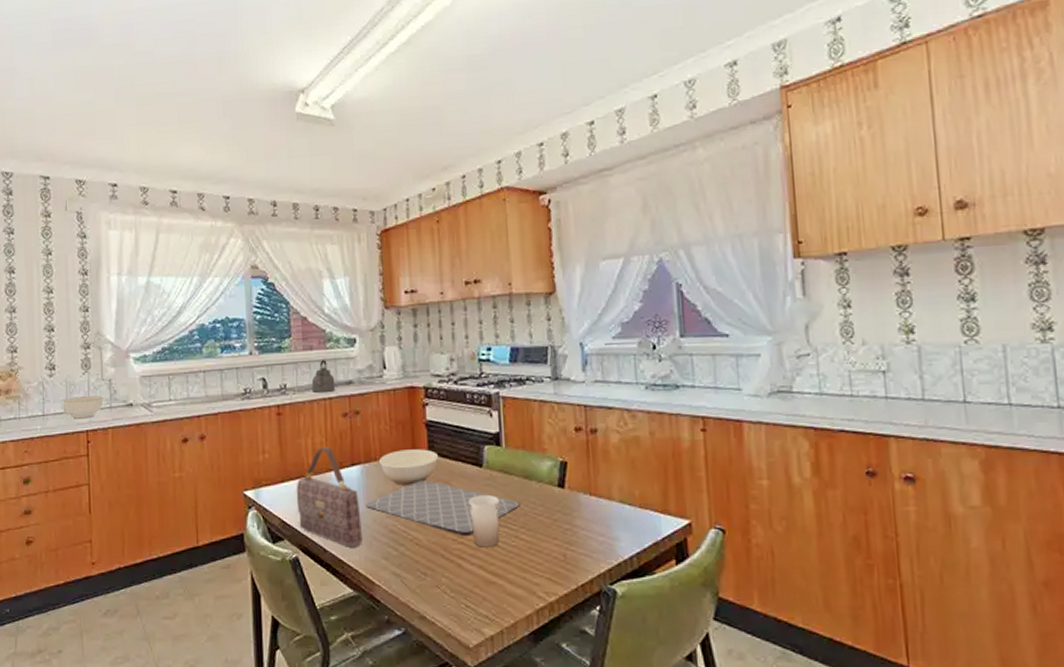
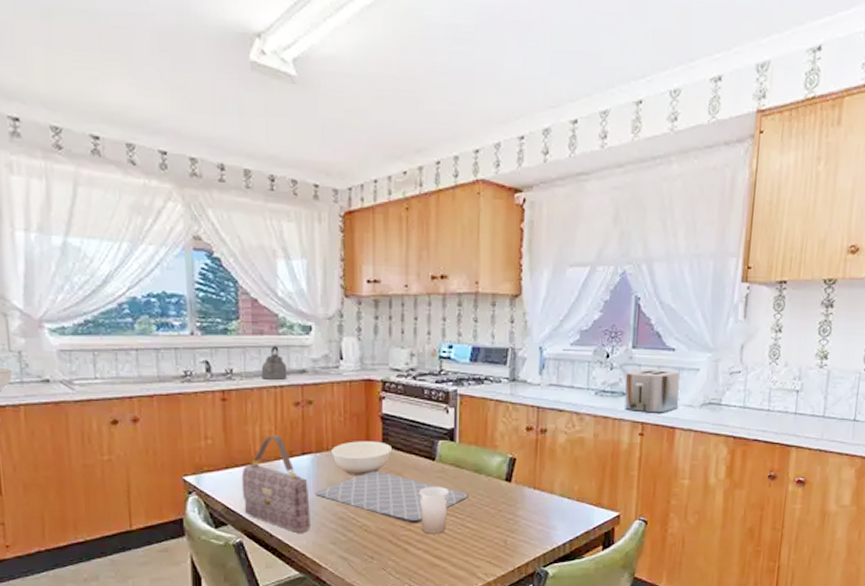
toaster: none [676,357,743,407] -> present [624,368,680,415]

